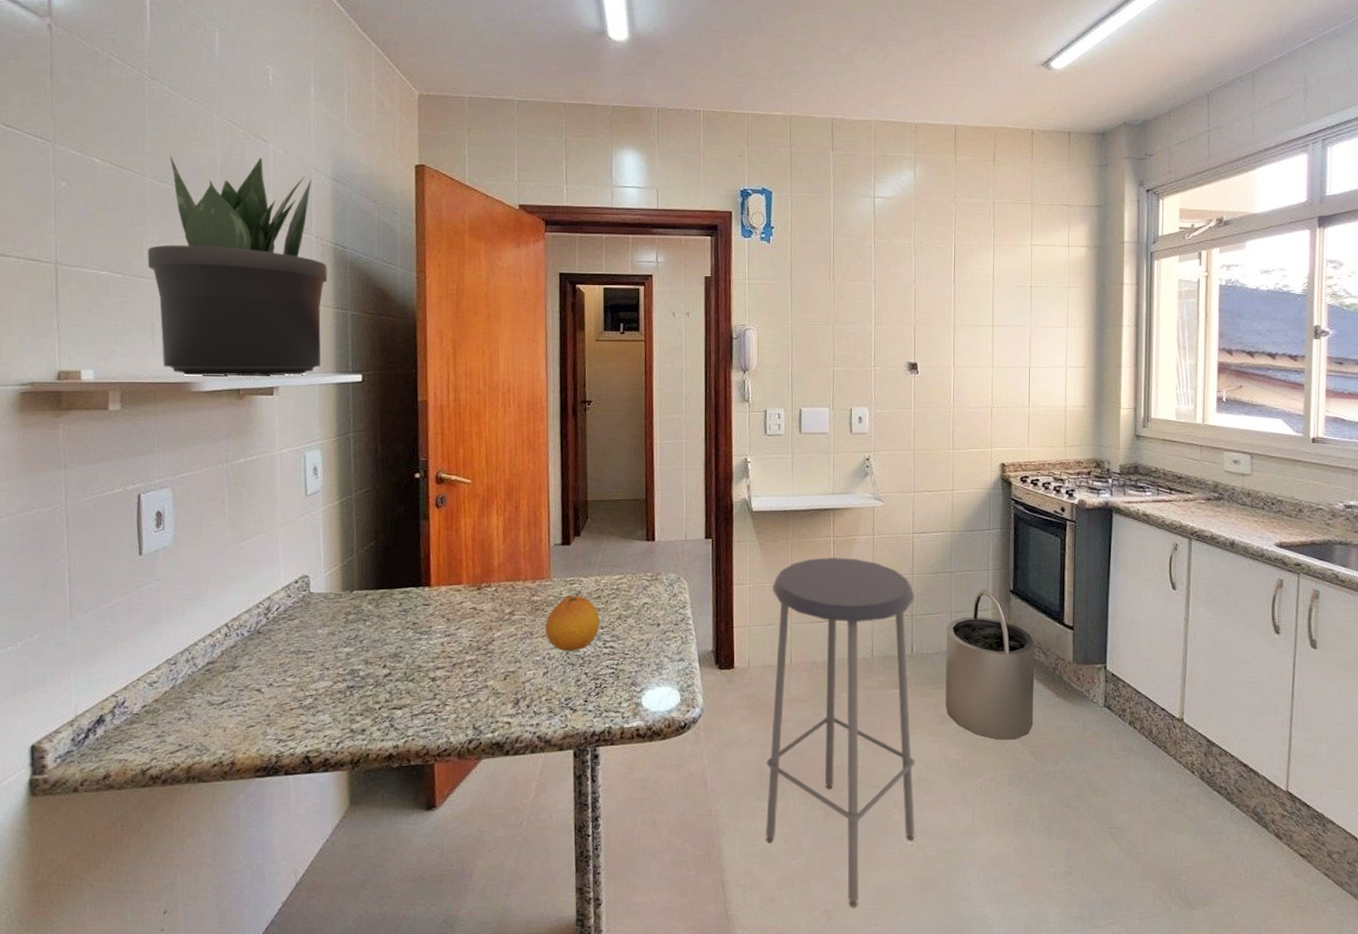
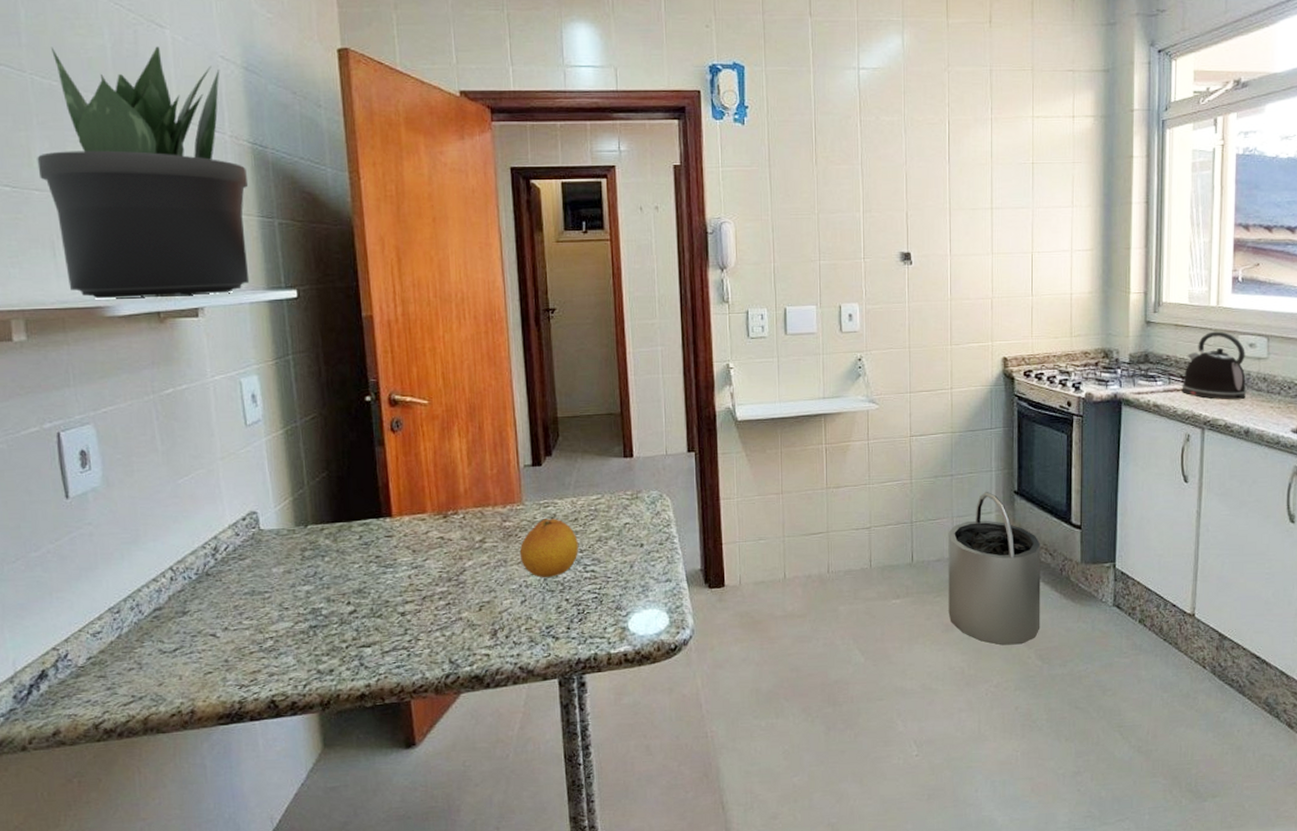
bar stool: present [766,557,915,908] -> none [761,465,920,820]
kettle: none [1169,447,1232,513] -> present [1181,331,1247,400]

